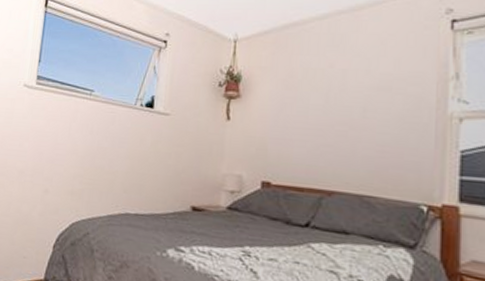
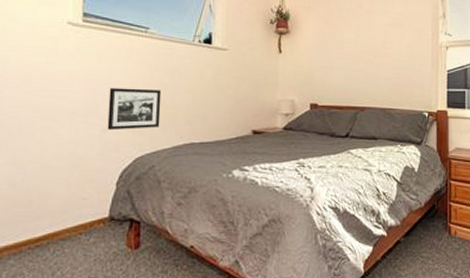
picture frame: none [49,149,101,194] -> present [107,87,162,130]

